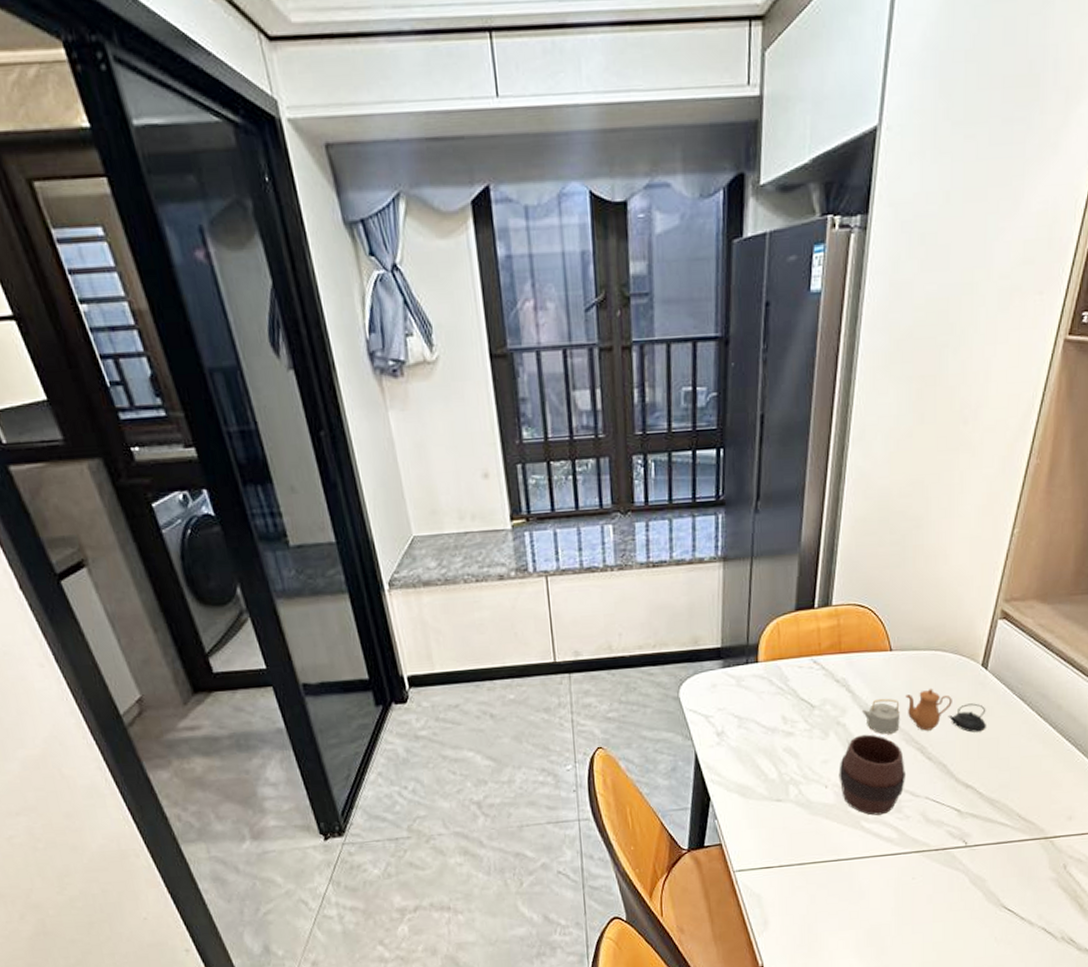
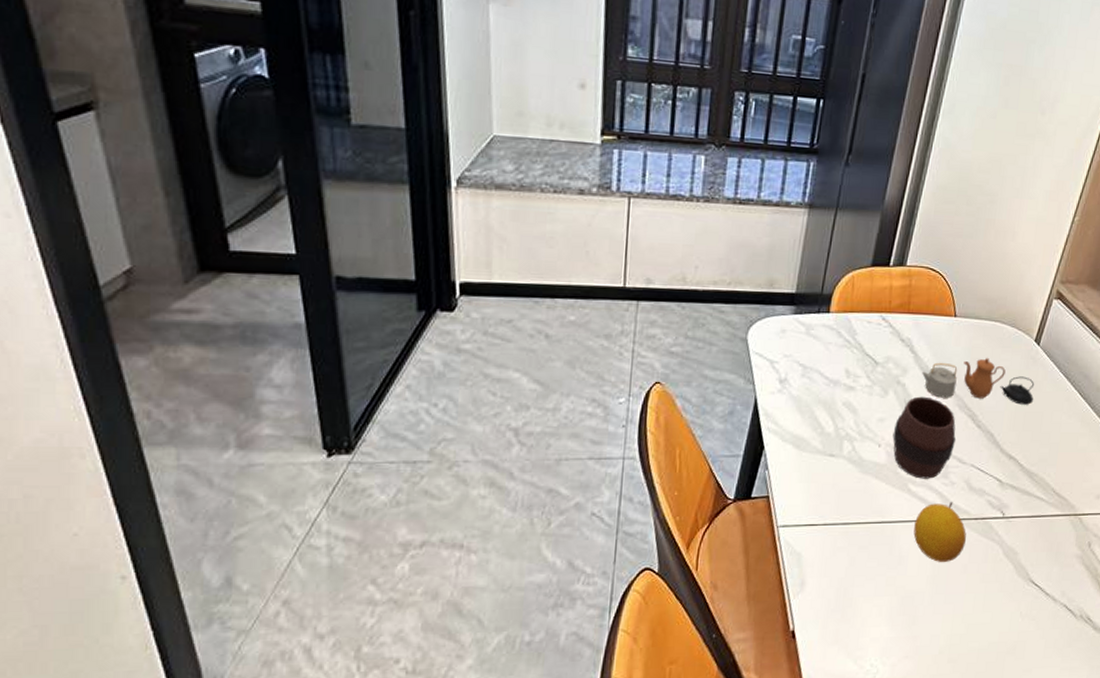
fruit: none [872,835,928,894] -> present [913,502,966,562]

